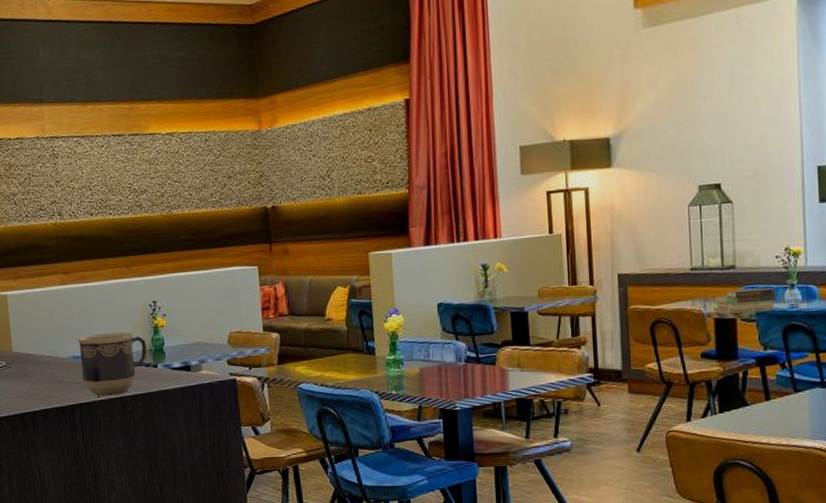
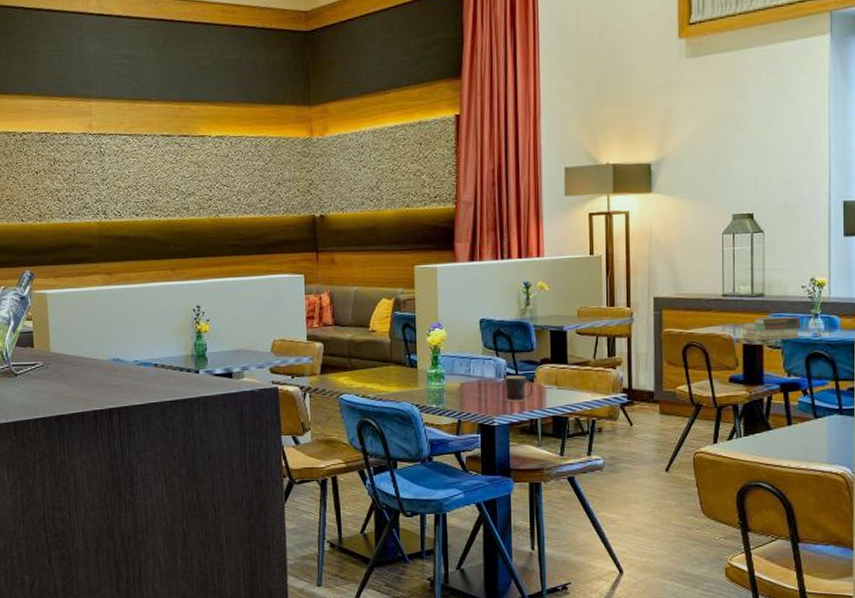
cup: present [77,332,147,397] -> none [118,335,190,402]
mug: none [465,358,495,387] -> present [505,375,533,403]

